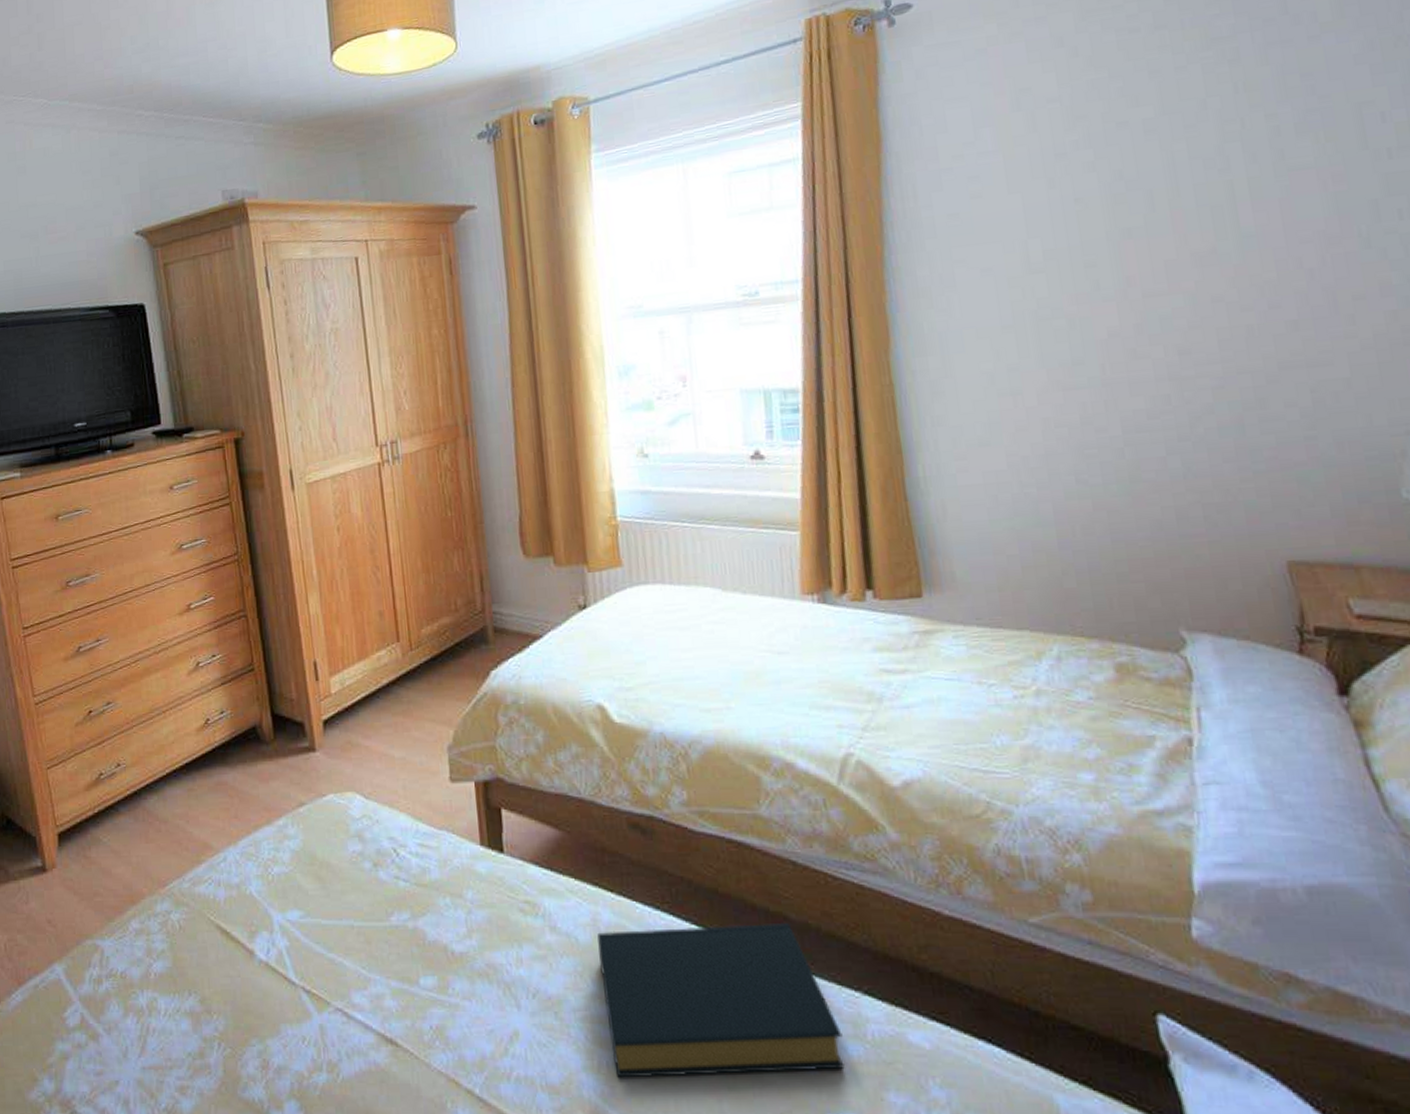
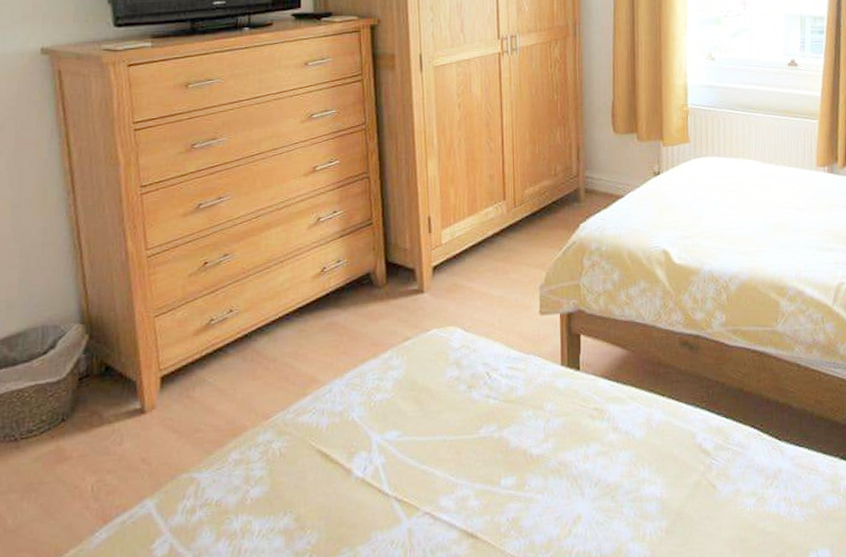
hardback book: present [597,922,845,1078] -> none [649,410,824,543]

